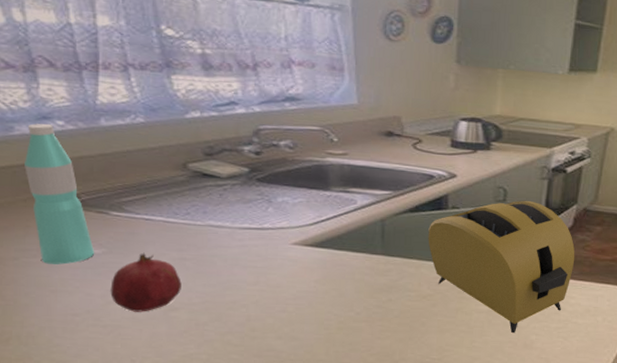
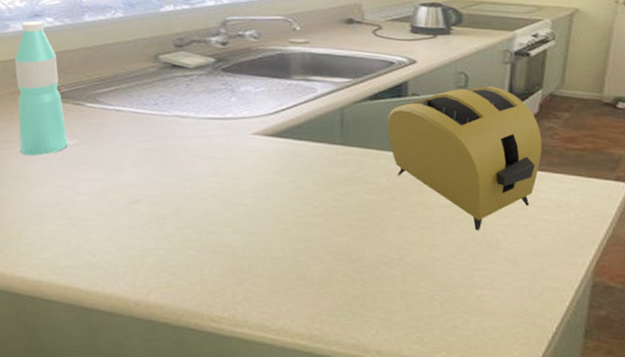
fruit: present [110,252,182,312] -> none [79,143,146,205]

